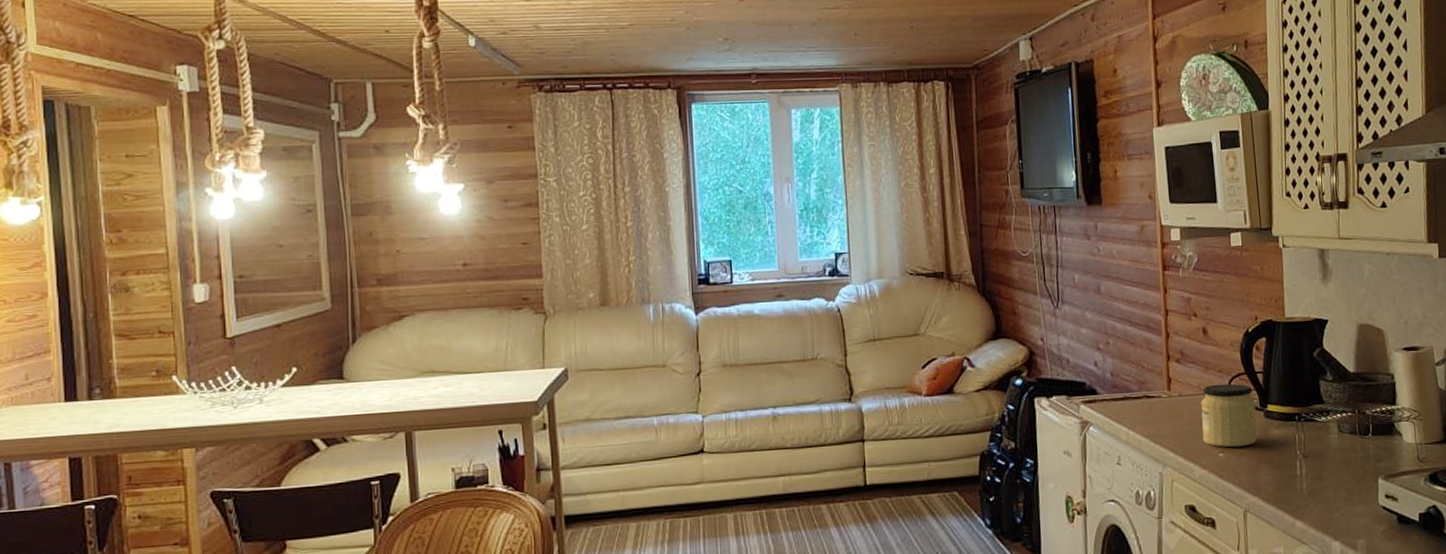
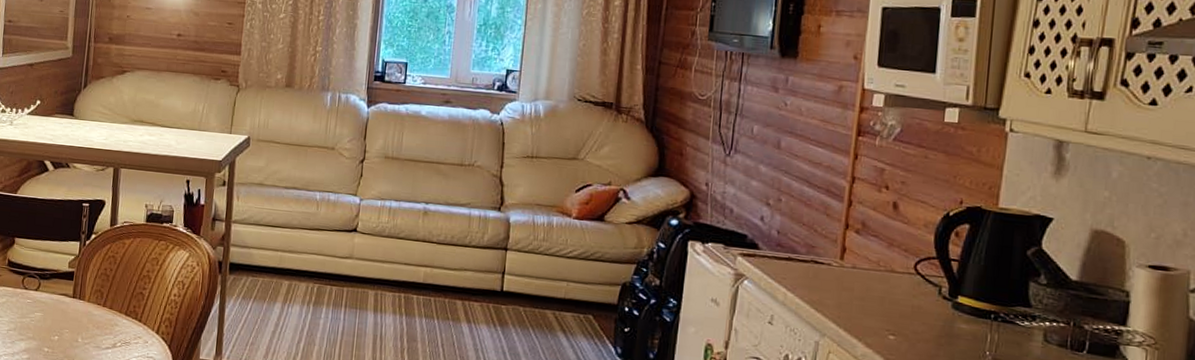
jar: present [1201,383,1258,447] -> none [872,263,944,334]

